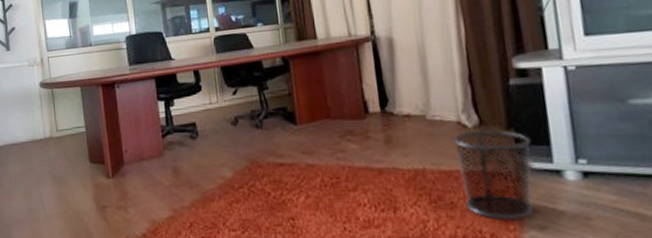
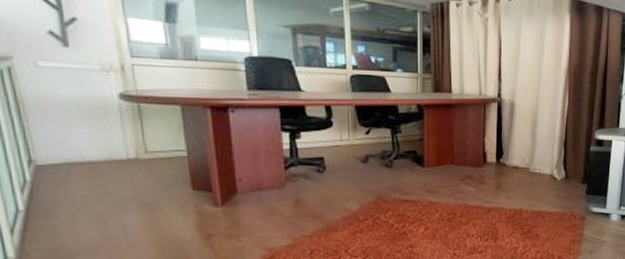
waste bin: present [452,130,533,221] -> none [545,183,596,248]

